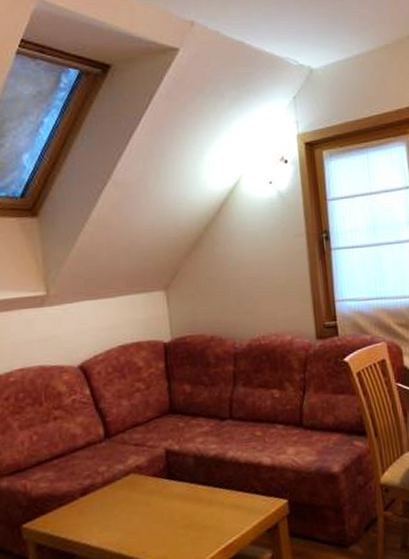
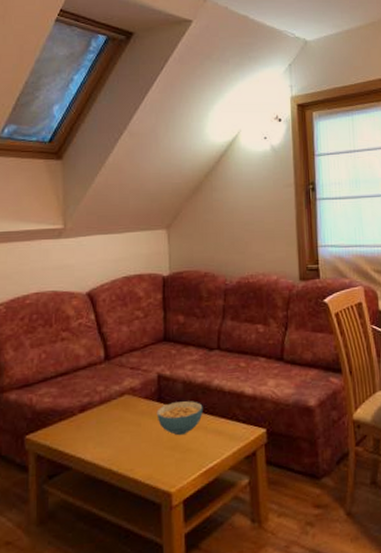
cereal bowl: none [167,475,218,514] -> present [156,401,203,436]

